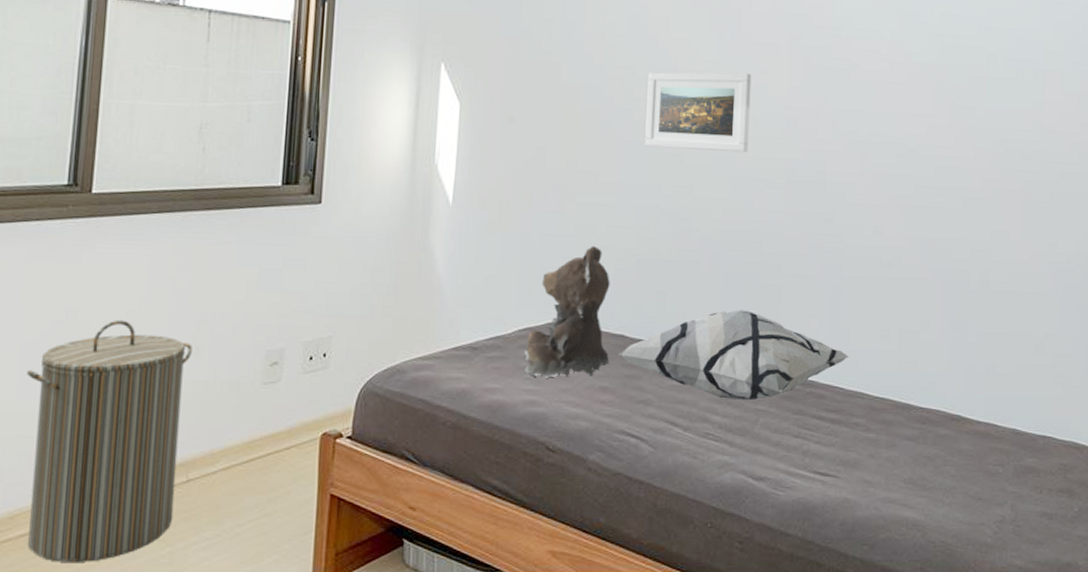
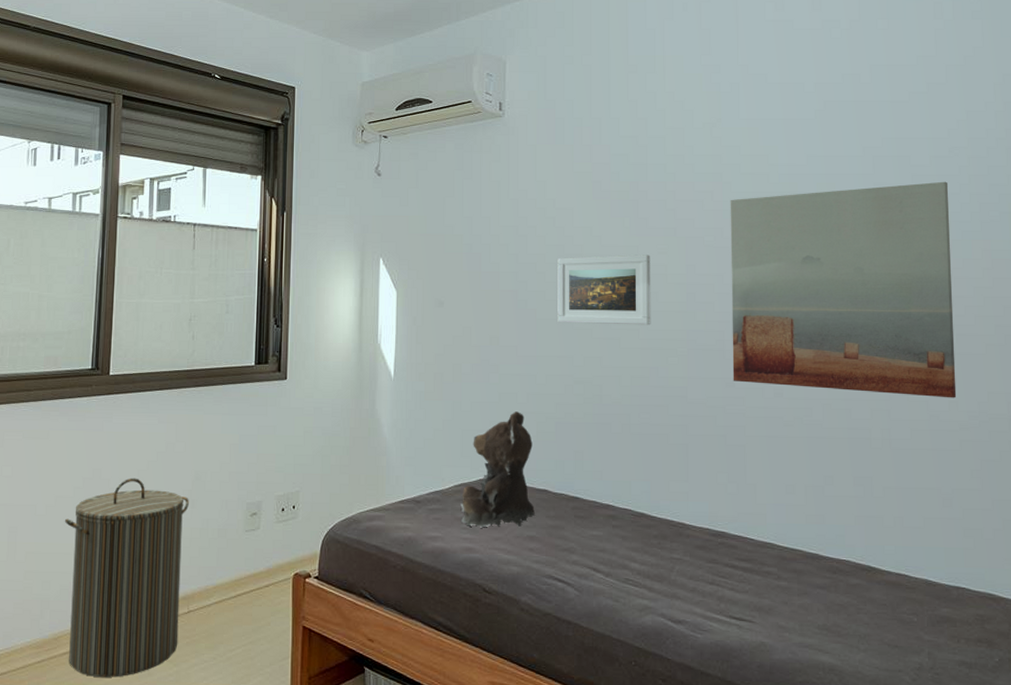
decorative pillow: present [617,310,849,401] -> none [542,467,757,550]
wall art: none [832,9,1063,240] -> present [730,181,957,398]

